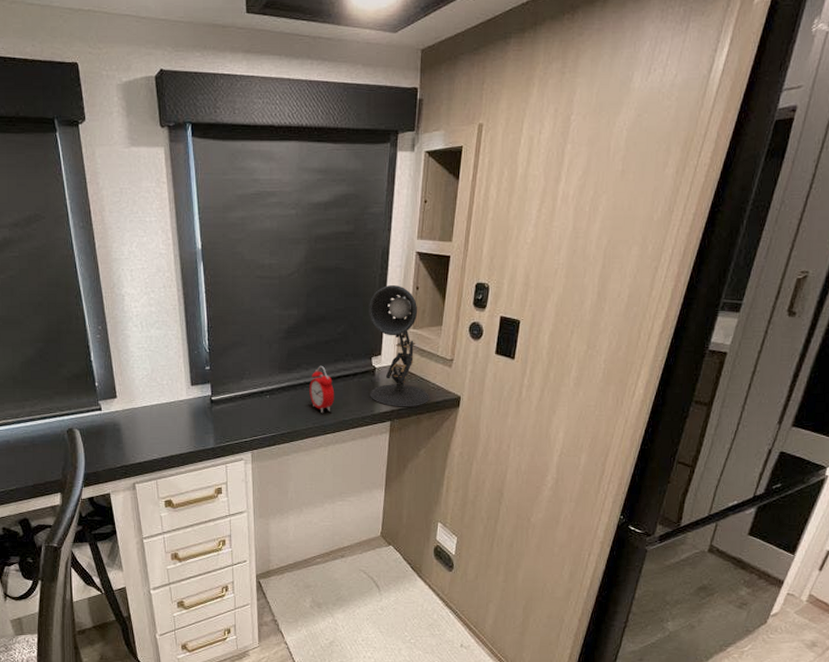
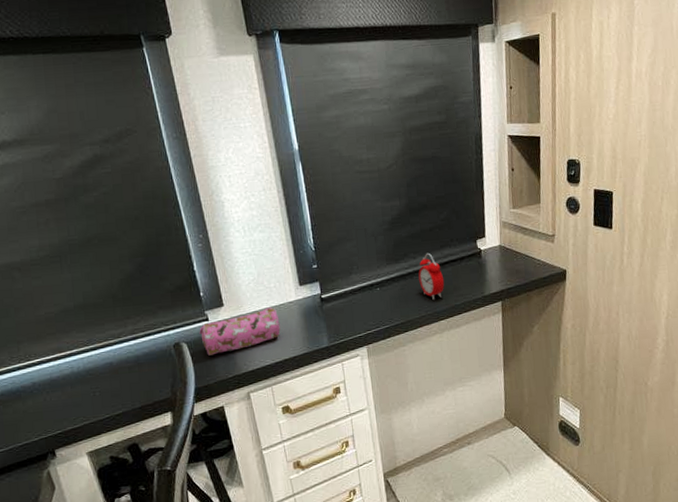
pencil case: none [92,403,169,444] -> present [199,307,280,356]
desk lamp: present [369,285,430,407] -> none [468,168,537,286]

